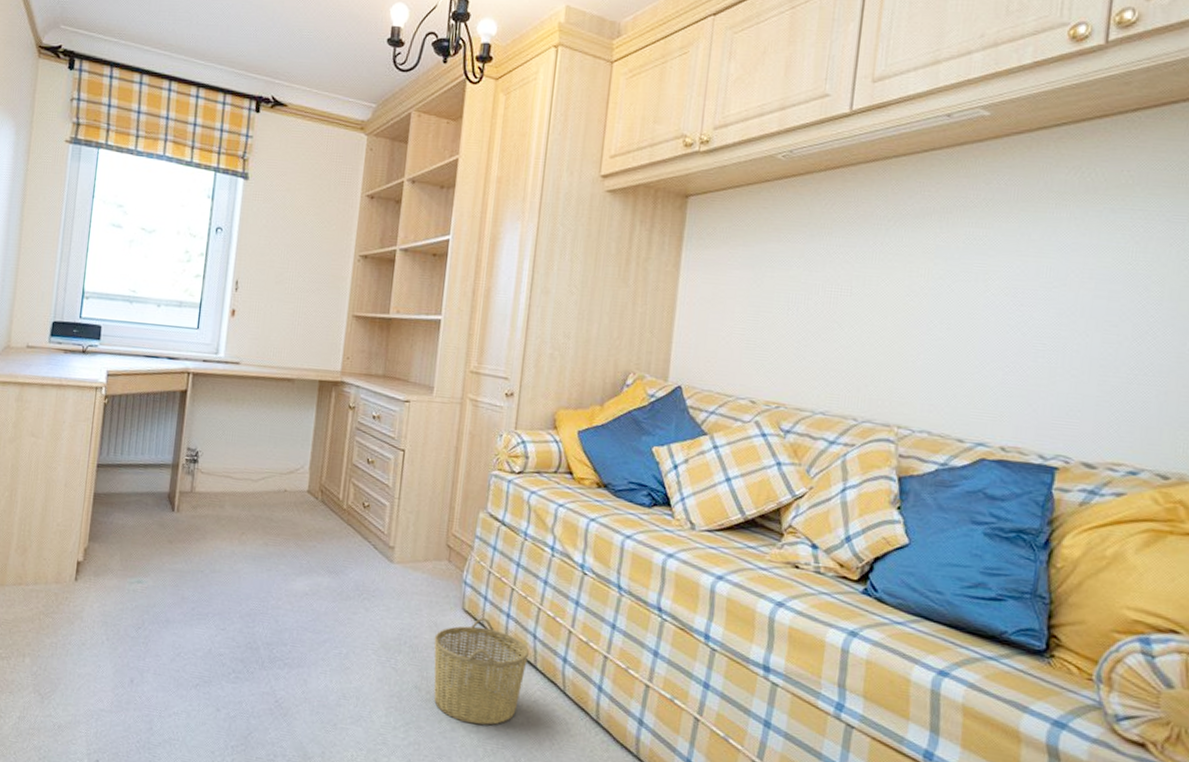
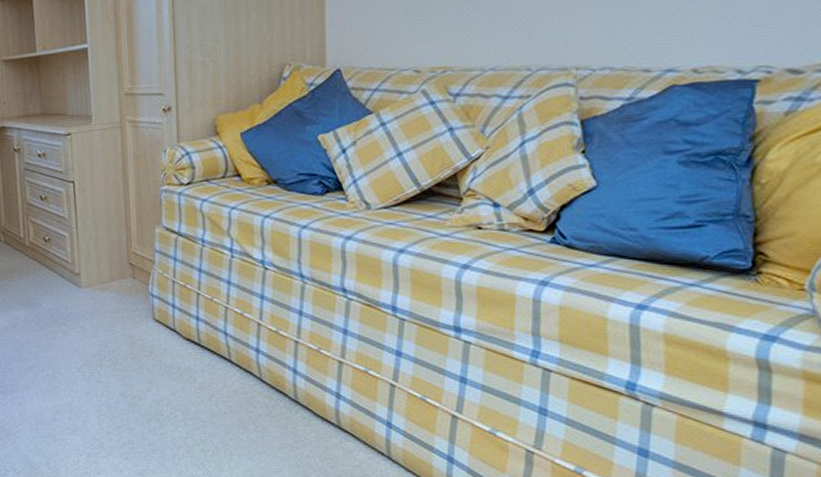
basket: present [433,617,530,726] -> none [131,324,223,419]

